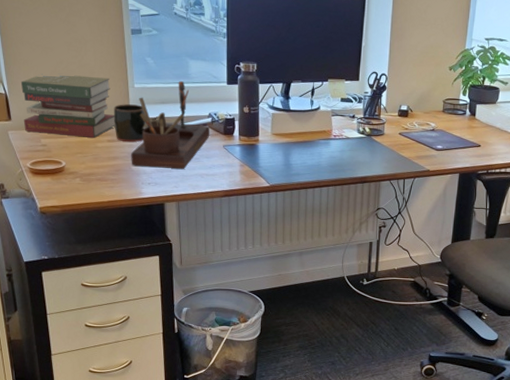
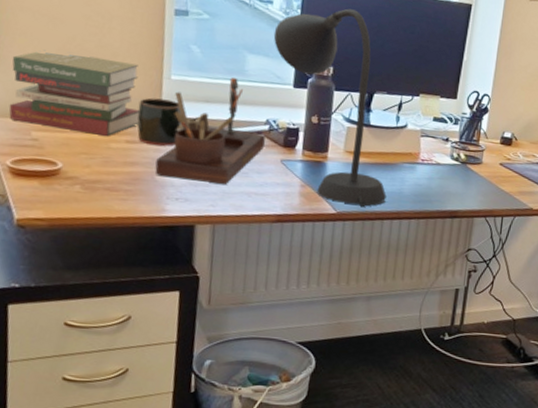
desk lamp: none [207,12,308,179] -> present [273,8,386,207]

